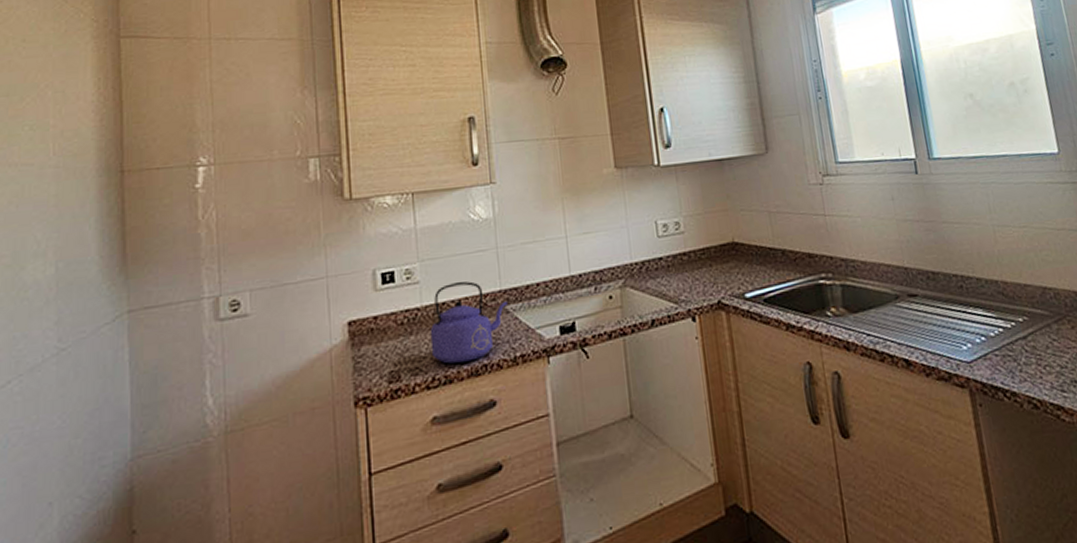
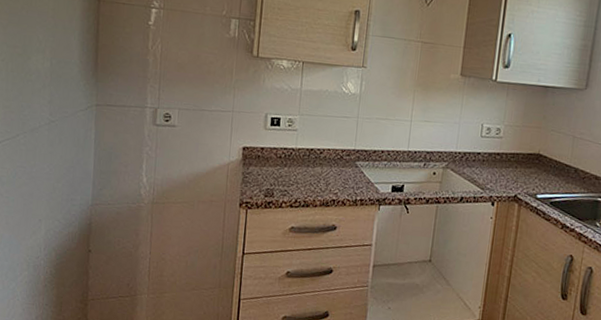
kettle: present [430,281,507,364] -> none [297,136,358,195]

